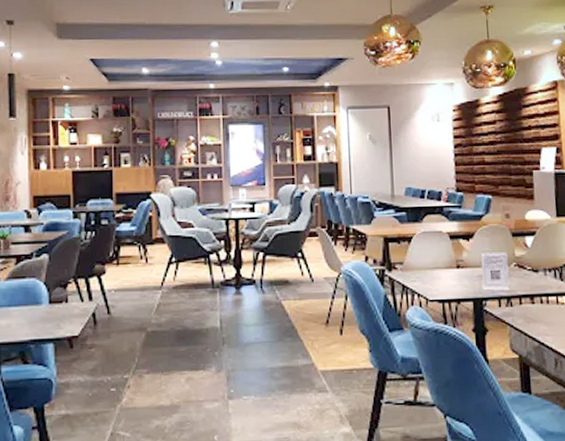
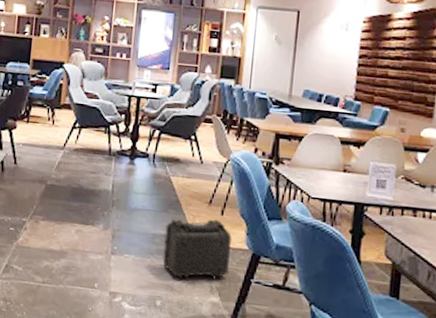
backpack: none [283,340,356,415] -> present [162,219,232,281]

